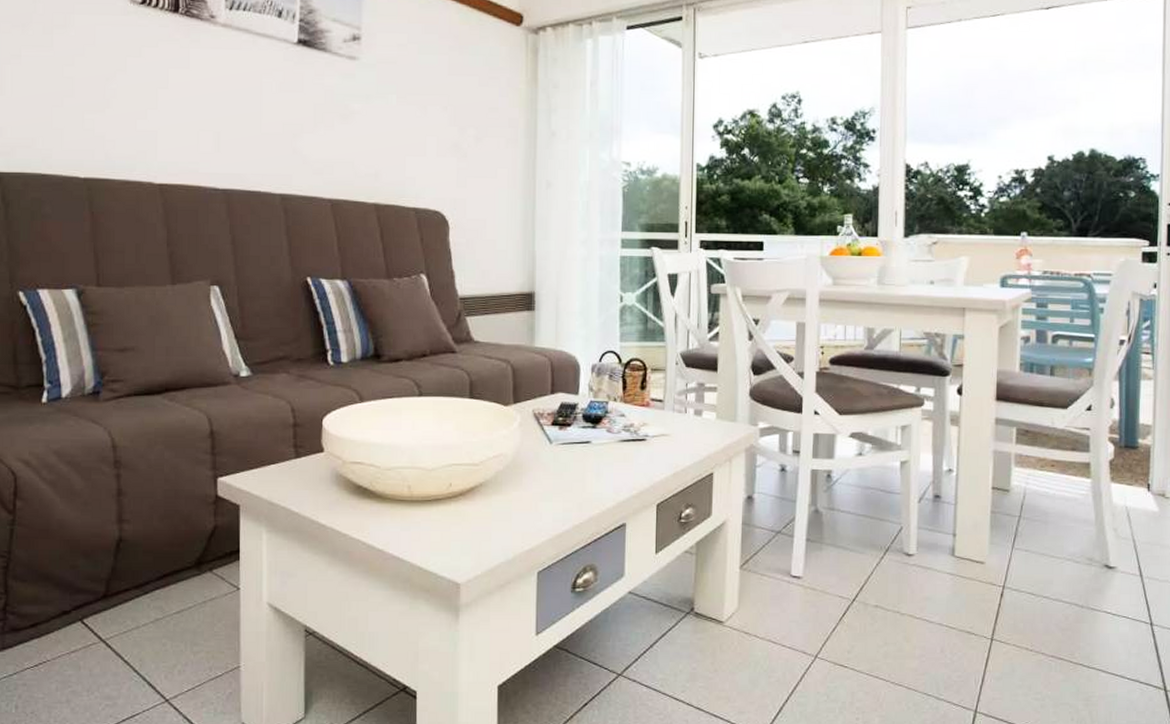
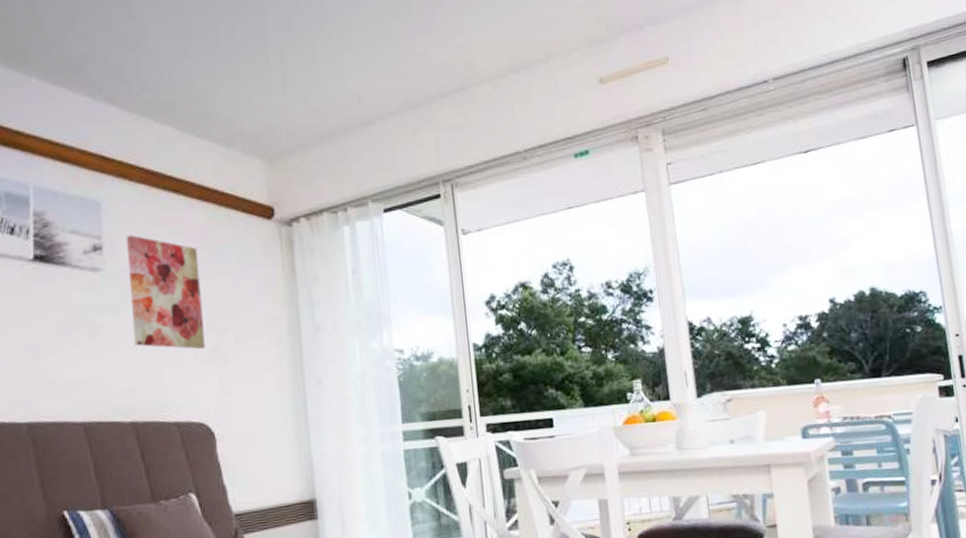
wall art: none [383,28,448,143] -> present [126,235,205,350]

